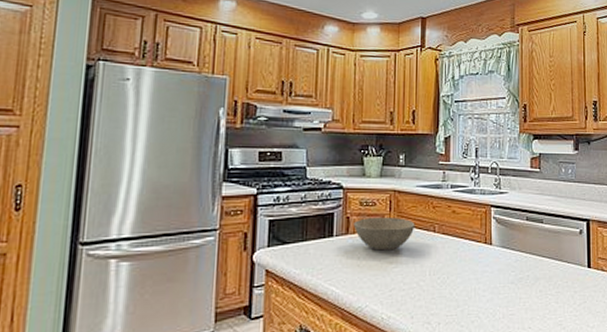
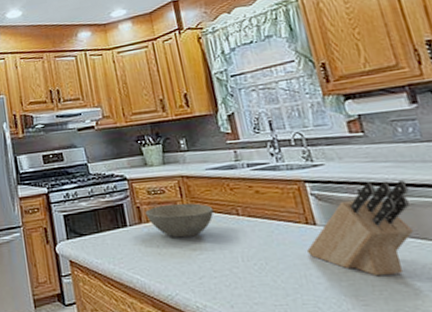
knife block: none [480,211,559,291] -> present [306,180,415,277]

